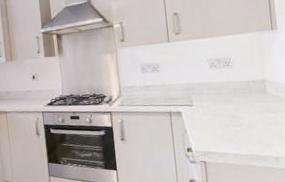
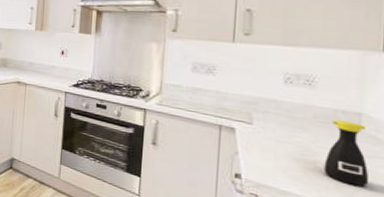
bottle: none [247,88,278,136] -> present [324,119,370,187]

